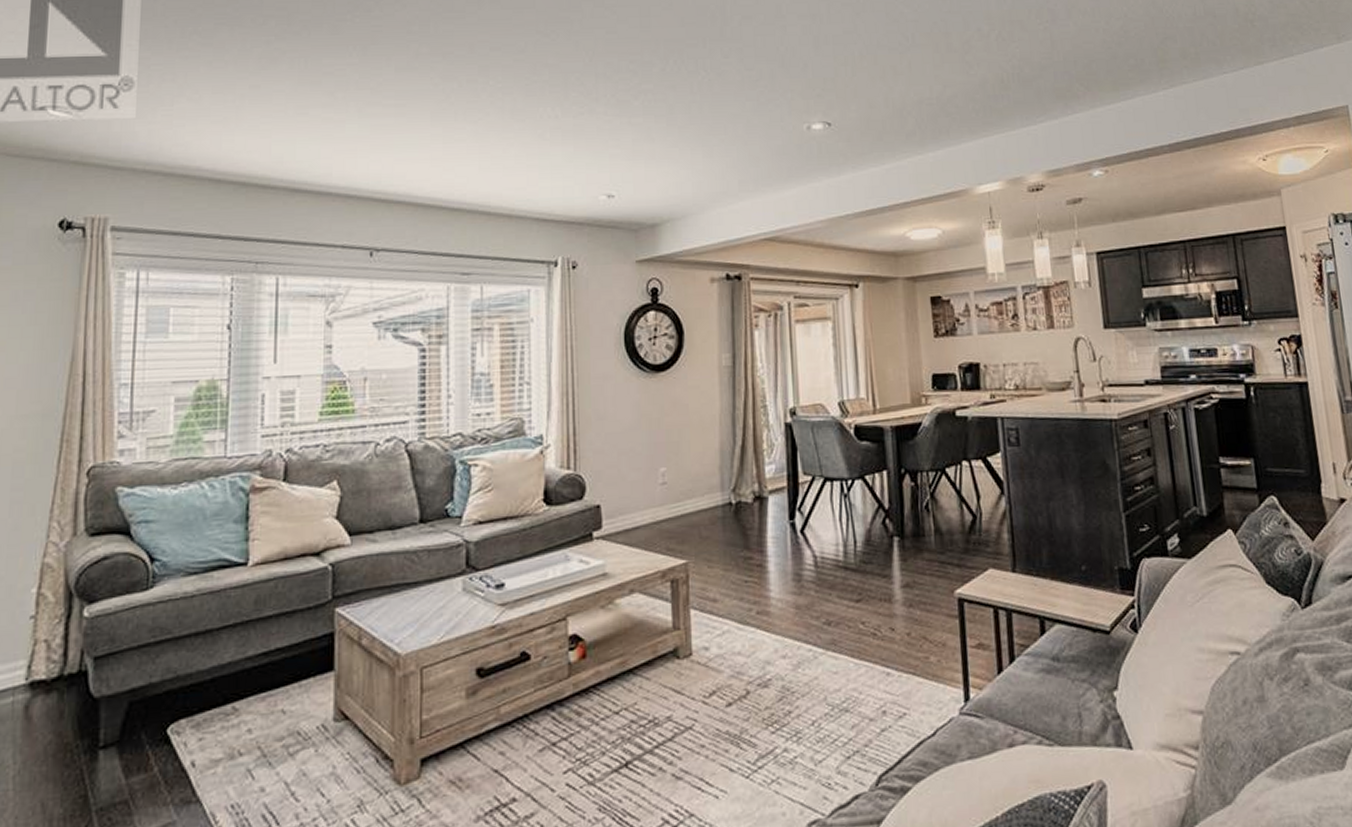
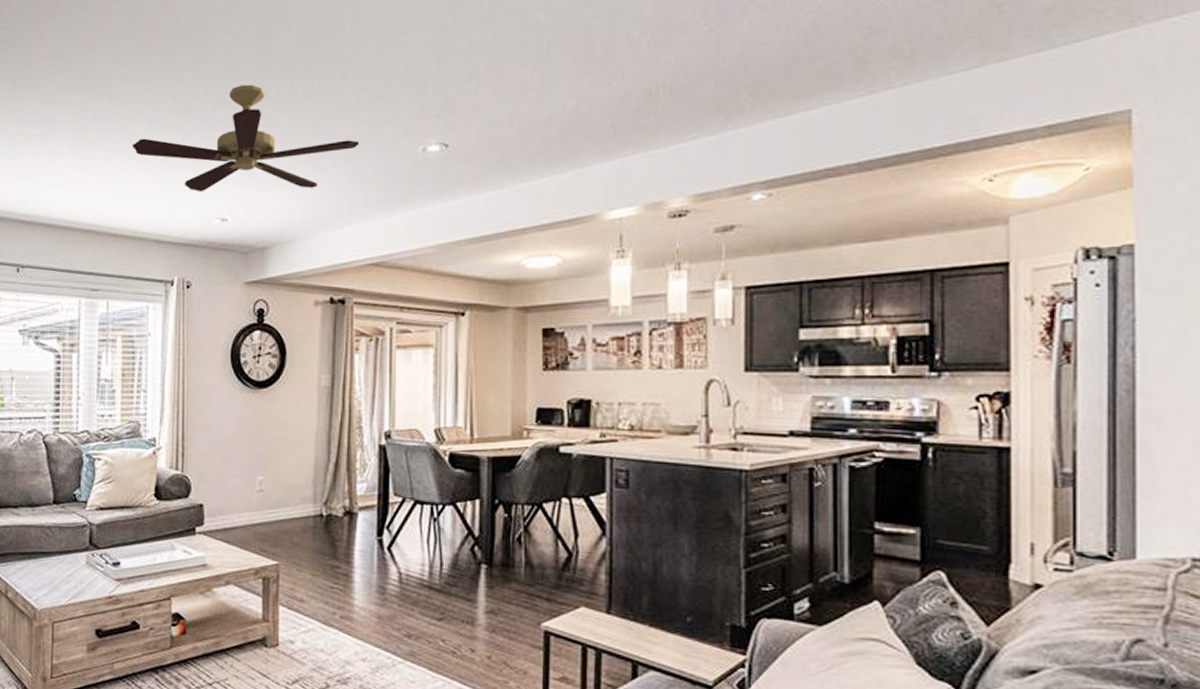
ceiling fan: none [506,60,747,168] -> present [133,84,360,193]

